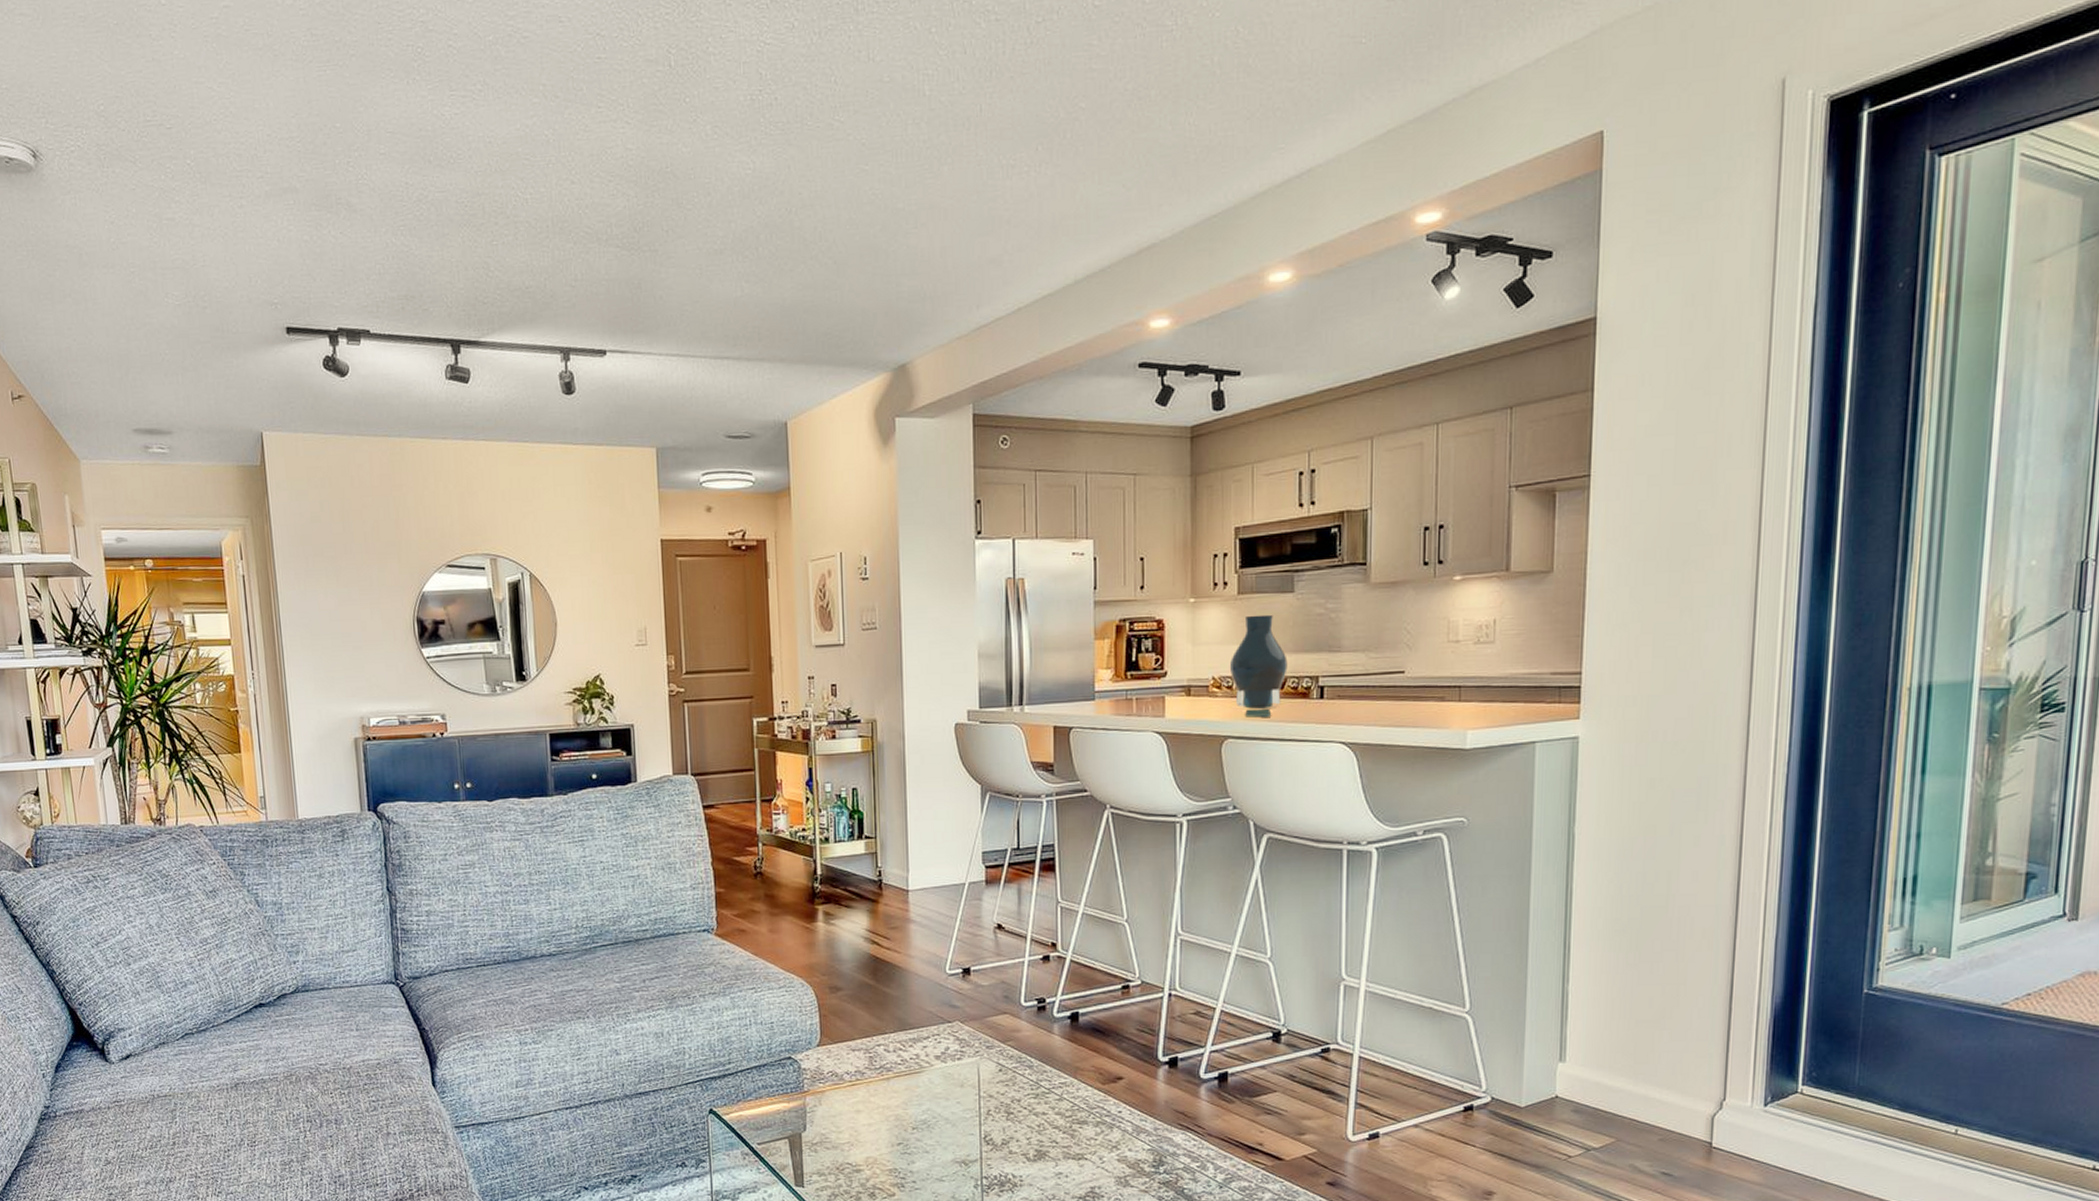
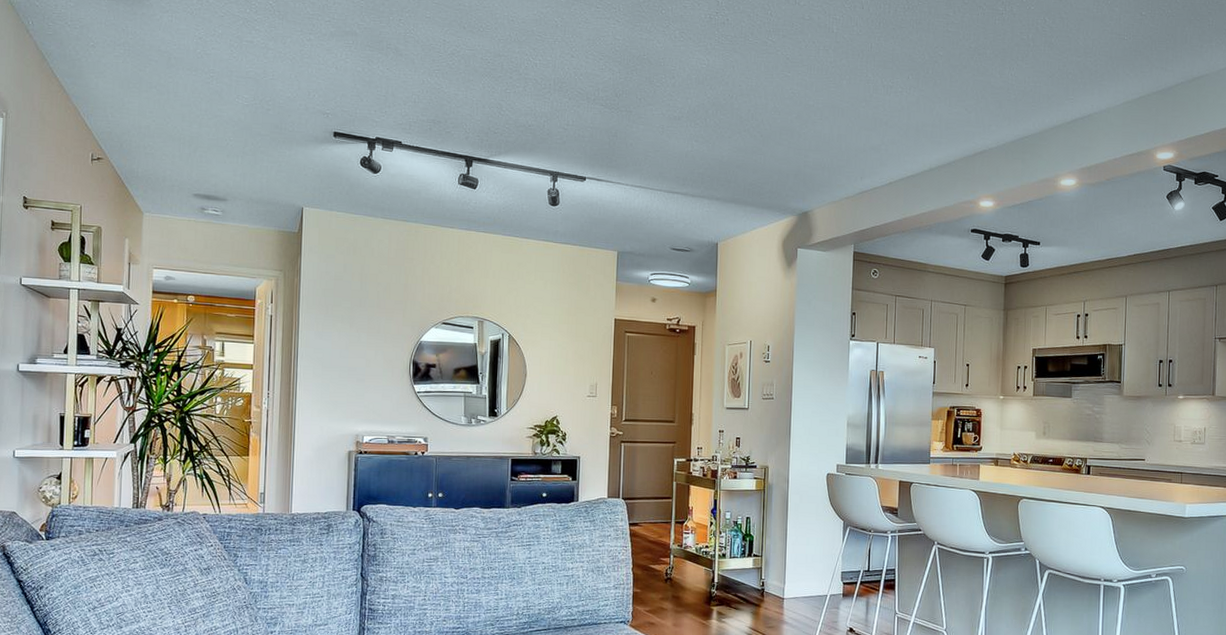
vase: present [1229,614,1288,718] -> none [1025,411,1066,485]

